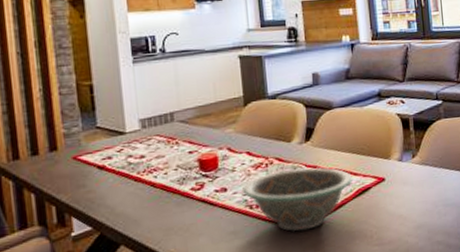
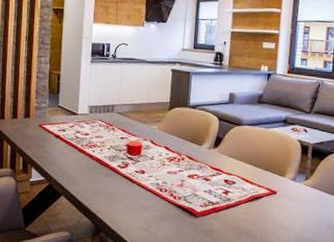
decorative bowl: present [243,166,352,232] -> none [157,166,248,219]

